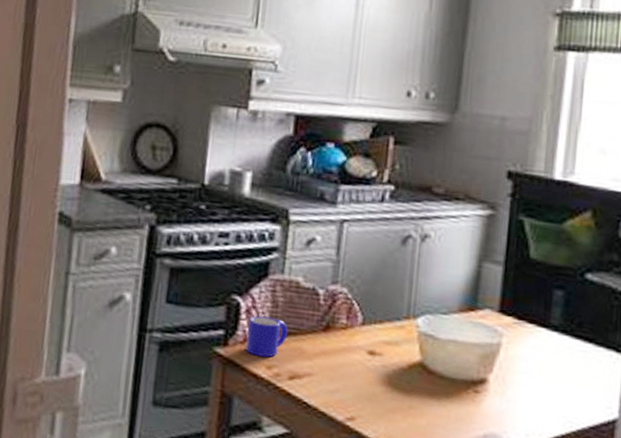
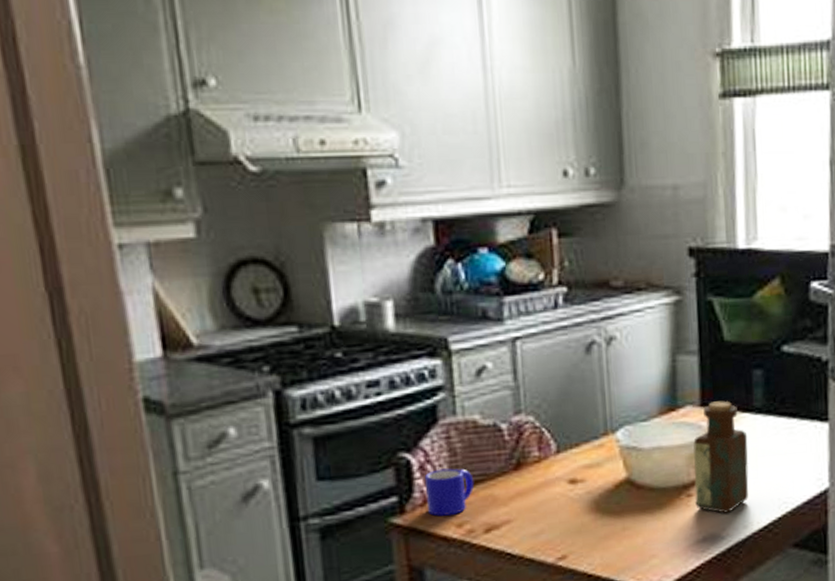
bottle: none [481,310,541,418] -> present [693,401,749,513]

